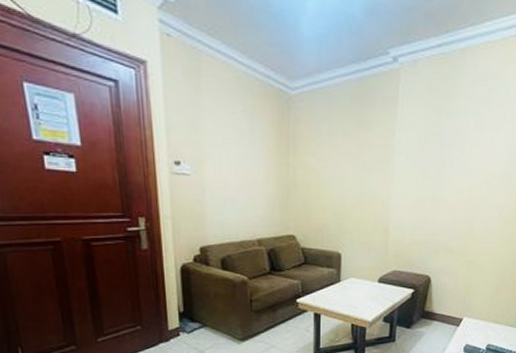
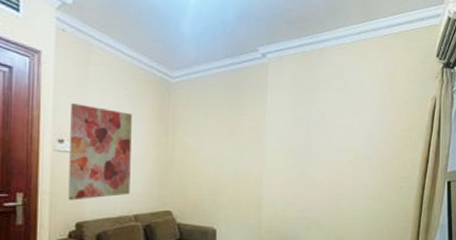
wall art: none [184,121,252,225] -> present [68,103,132,201]

